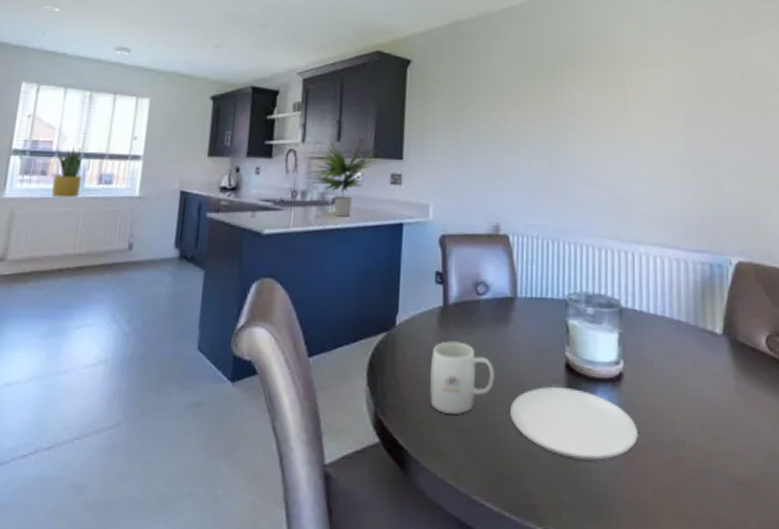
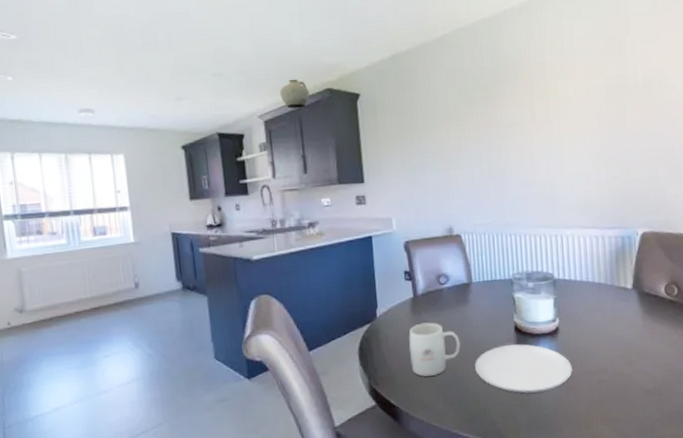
planter: present [51,147,88,198] -> none [45,206,78,253]
plant: present [305,139,379,217] -> none [281,169,343,238]
ceramic jug: none [324,36,358,69] -> present [279,77,310,109]

